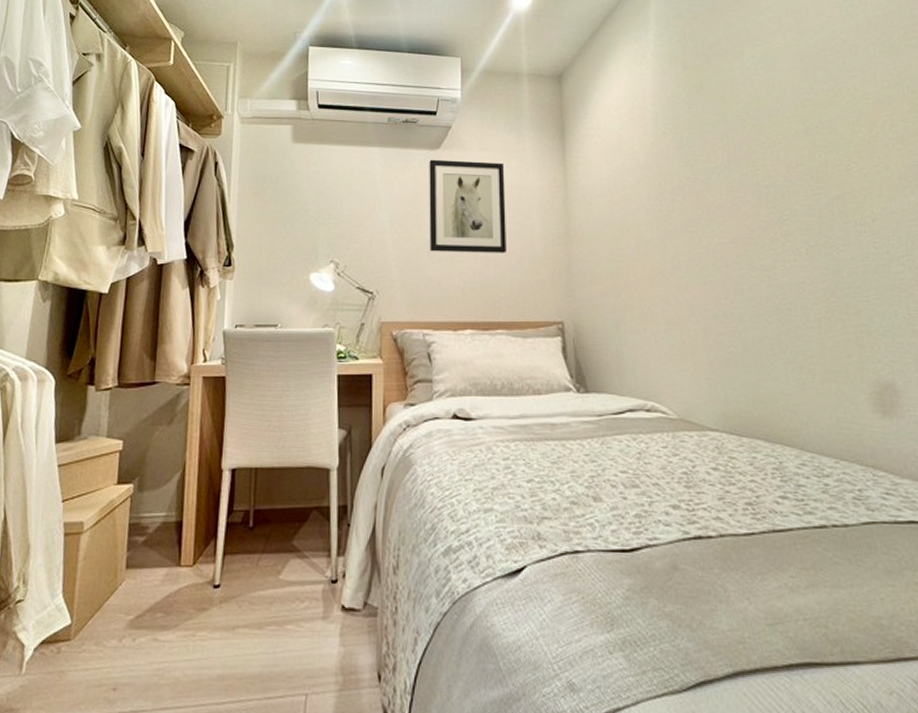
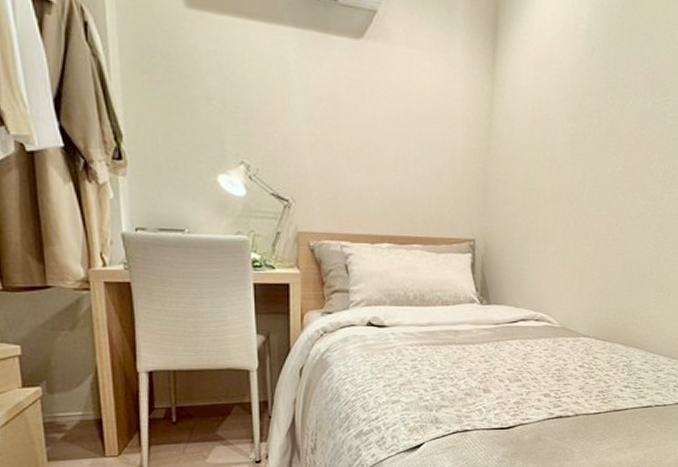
wall art: present [429,159,506,253] -> none [349,50,432,167]

